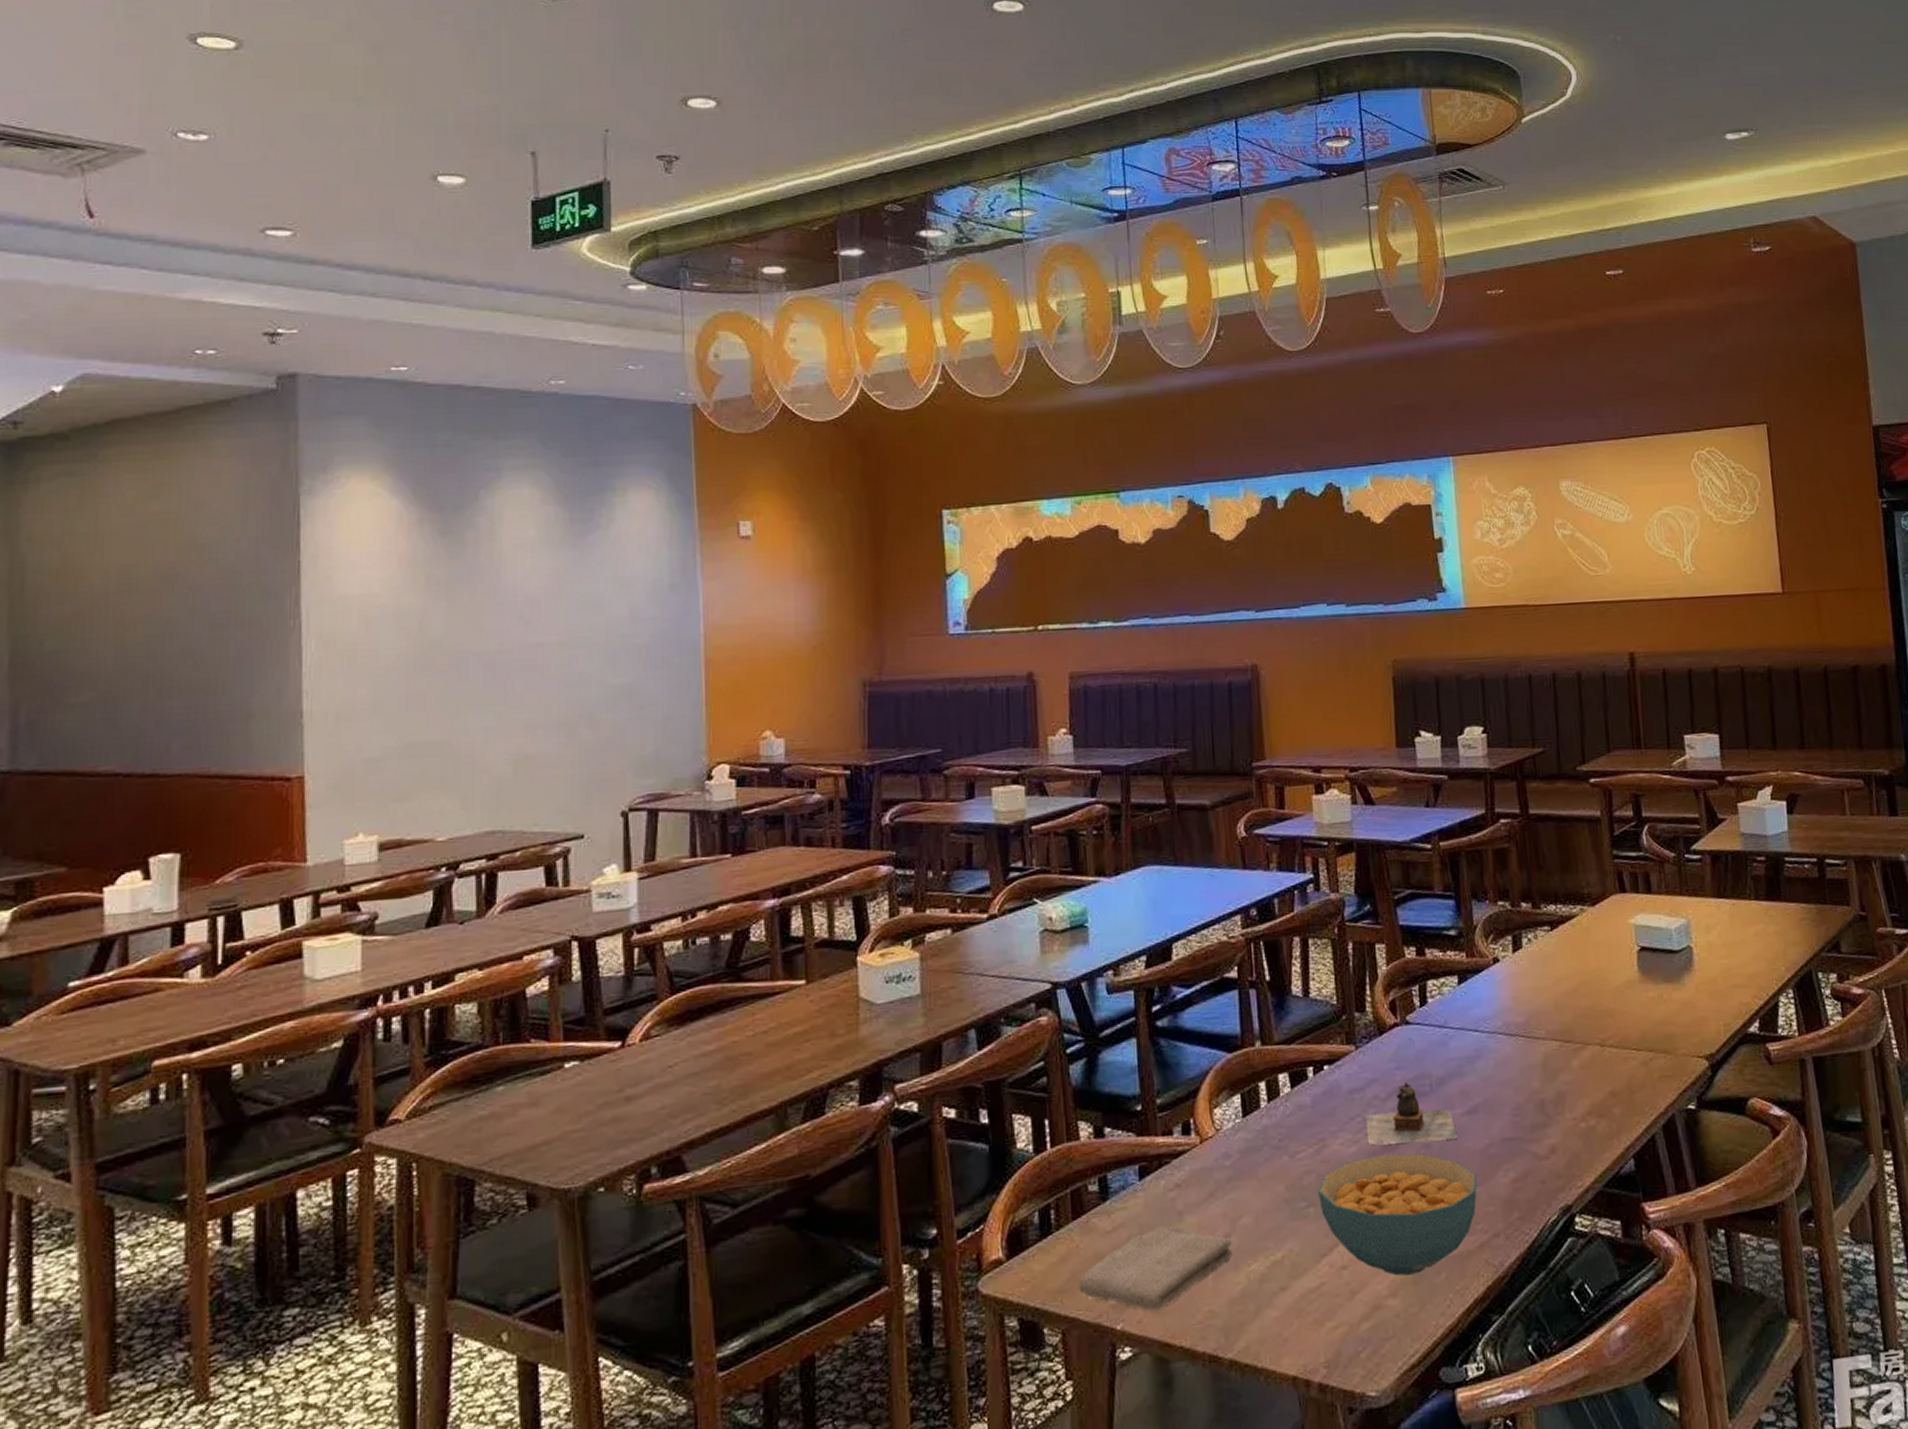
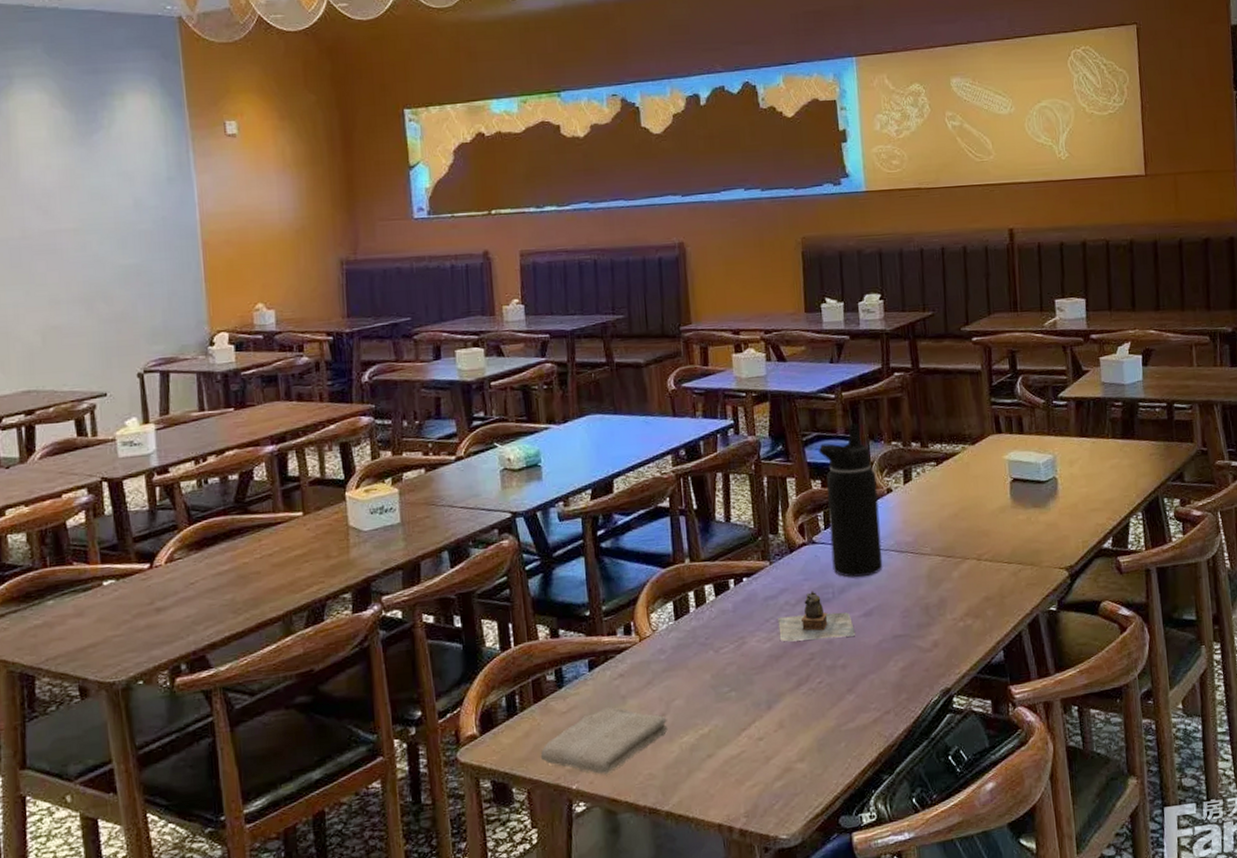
cereal bowl: present [1318,1153,1478,1276] -> none [739,648,872,745]
water bottle: none [1412,878,1489,1066] -> present [818,423,883,577]

